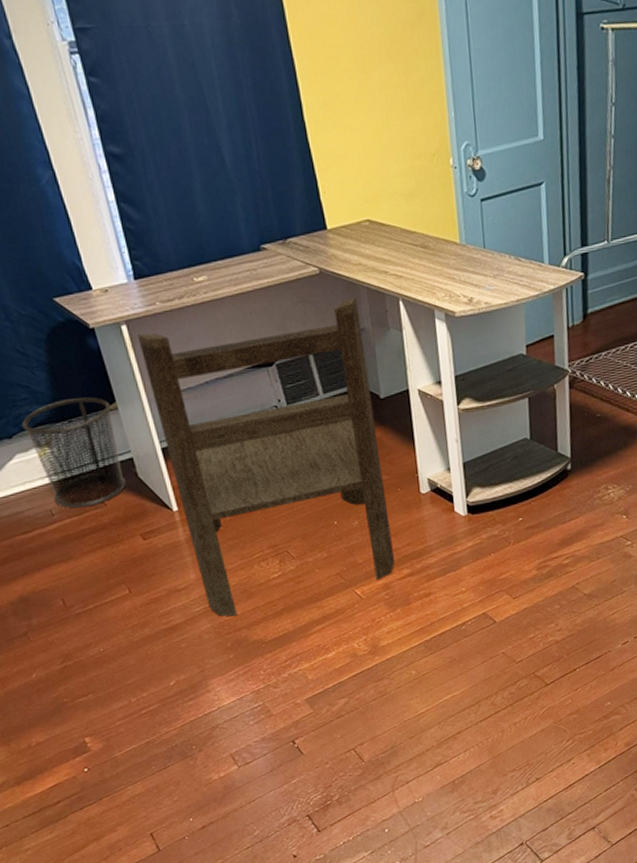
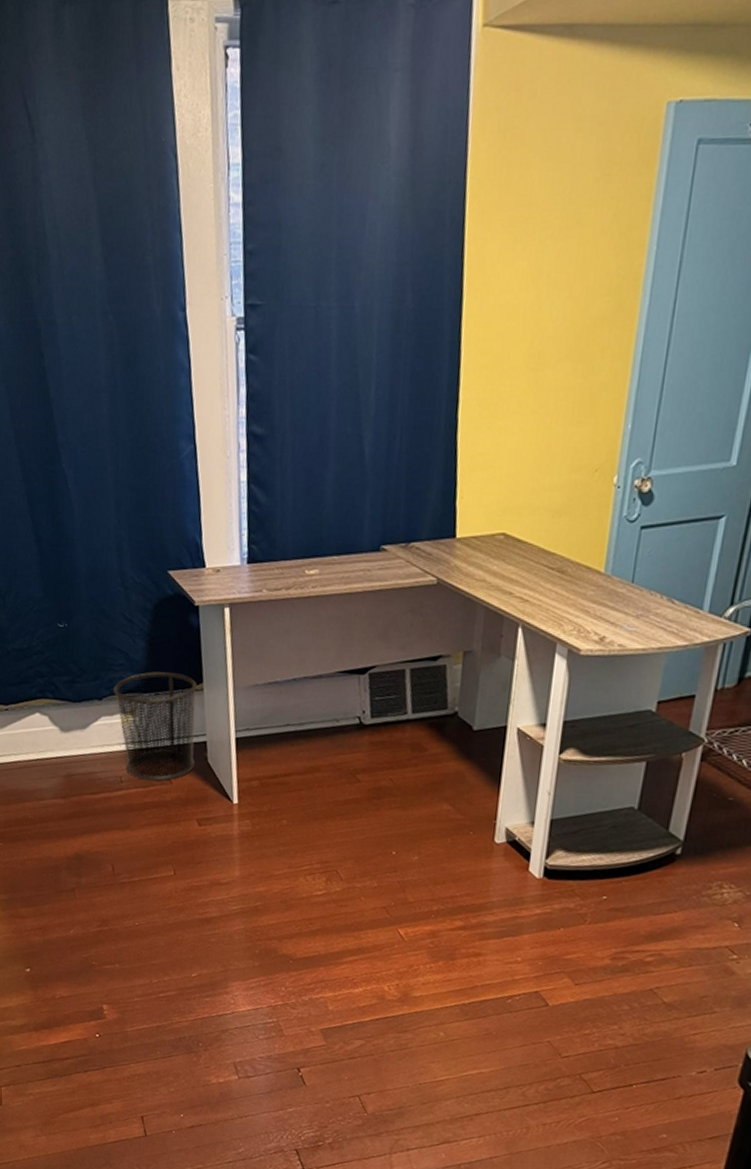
chair: present [137,296,395,617] -> none [237,615,472,926]

